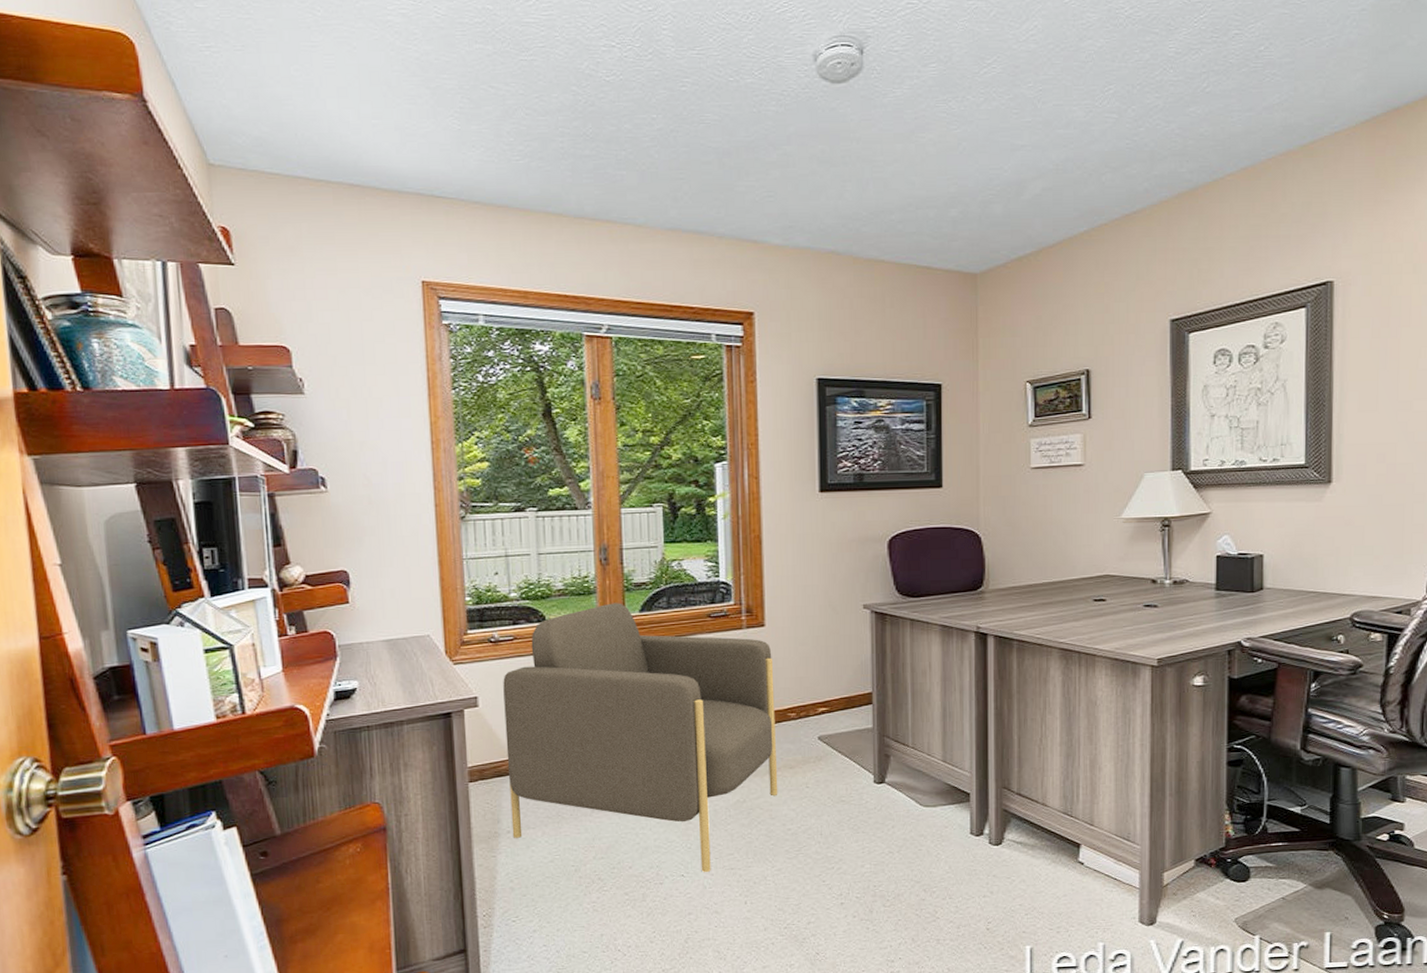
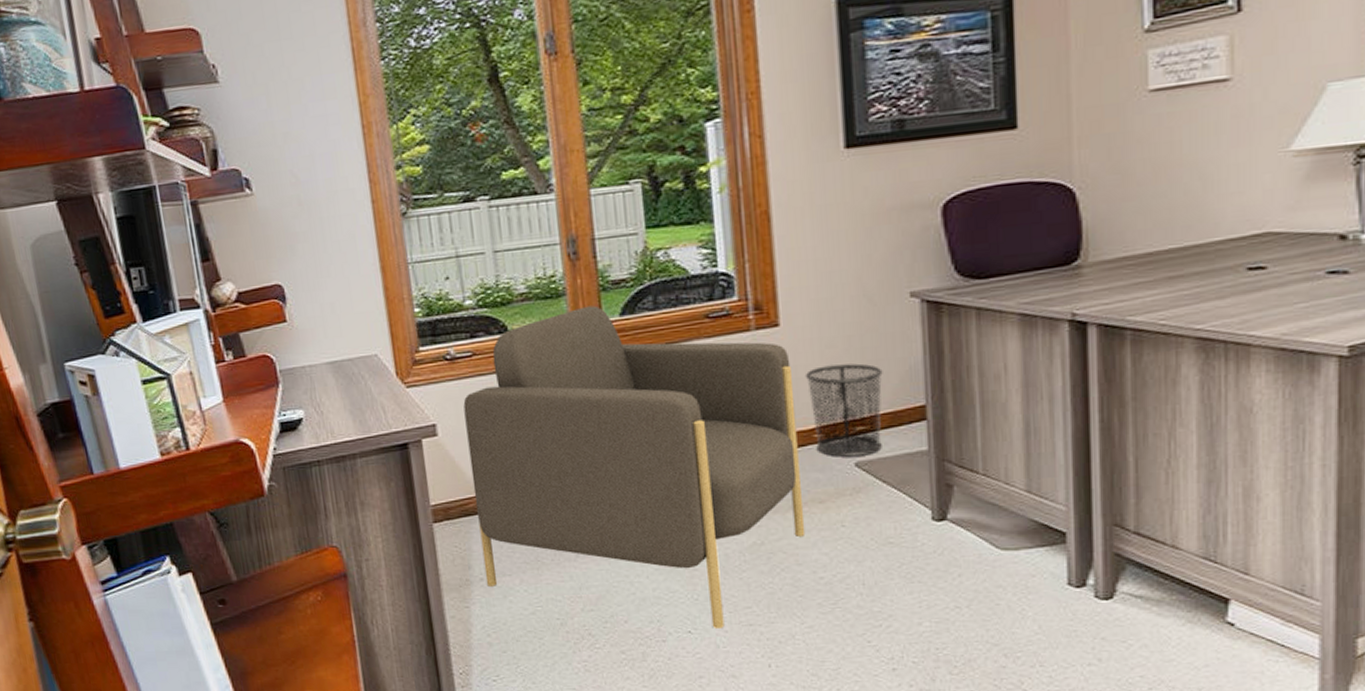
trash can: none [783,658,841,732] -> present [805,363,883,457]

